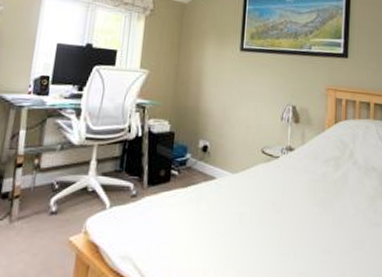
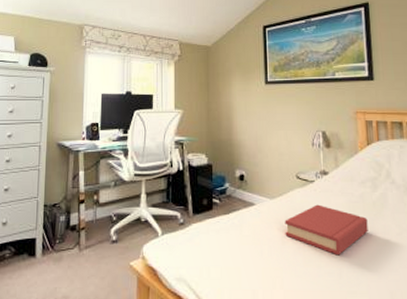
hardback book: none [244,181,327,236] -> present [284,204,368,256]

